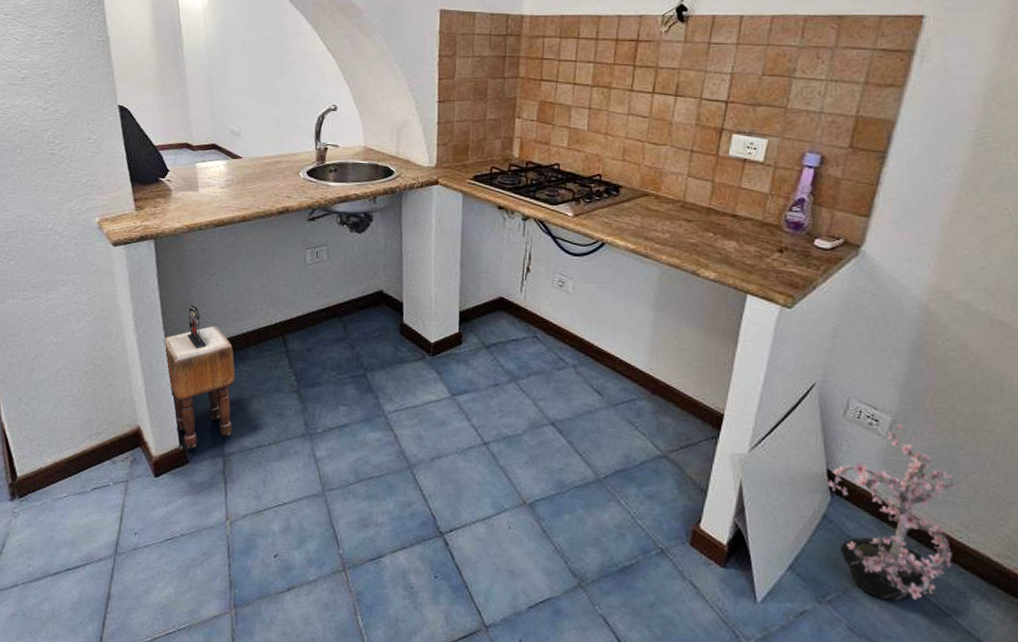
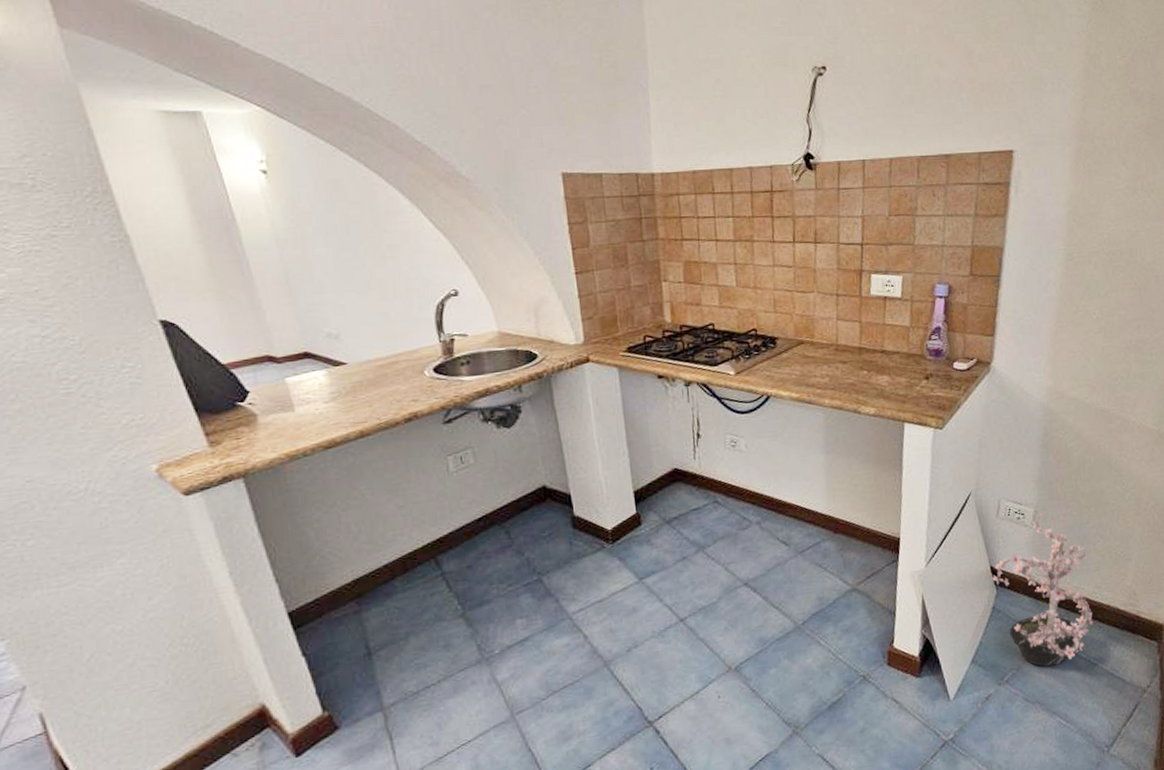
stool: present [162,304,235,450] -> none [276,545,389,714]

